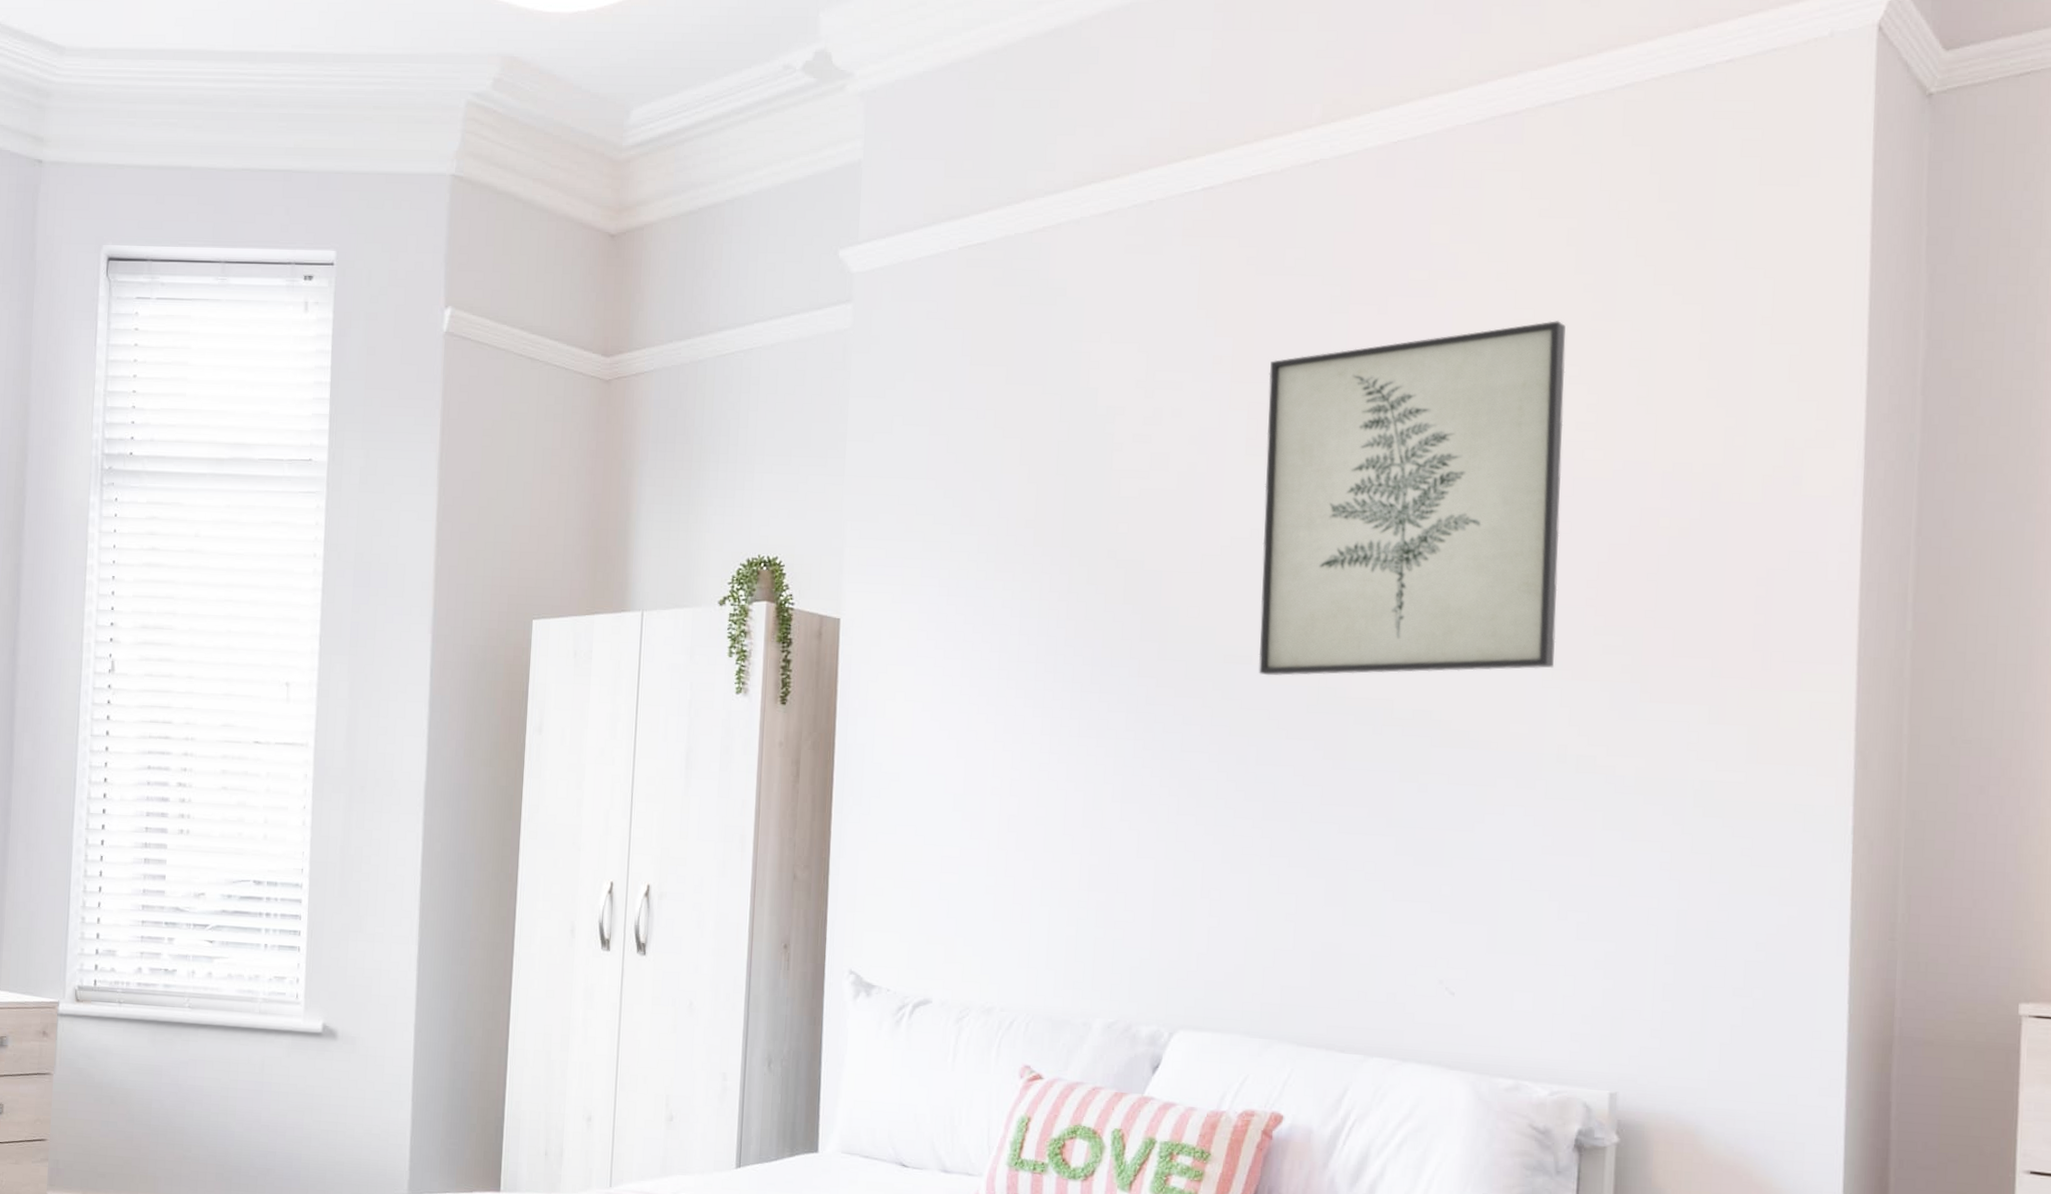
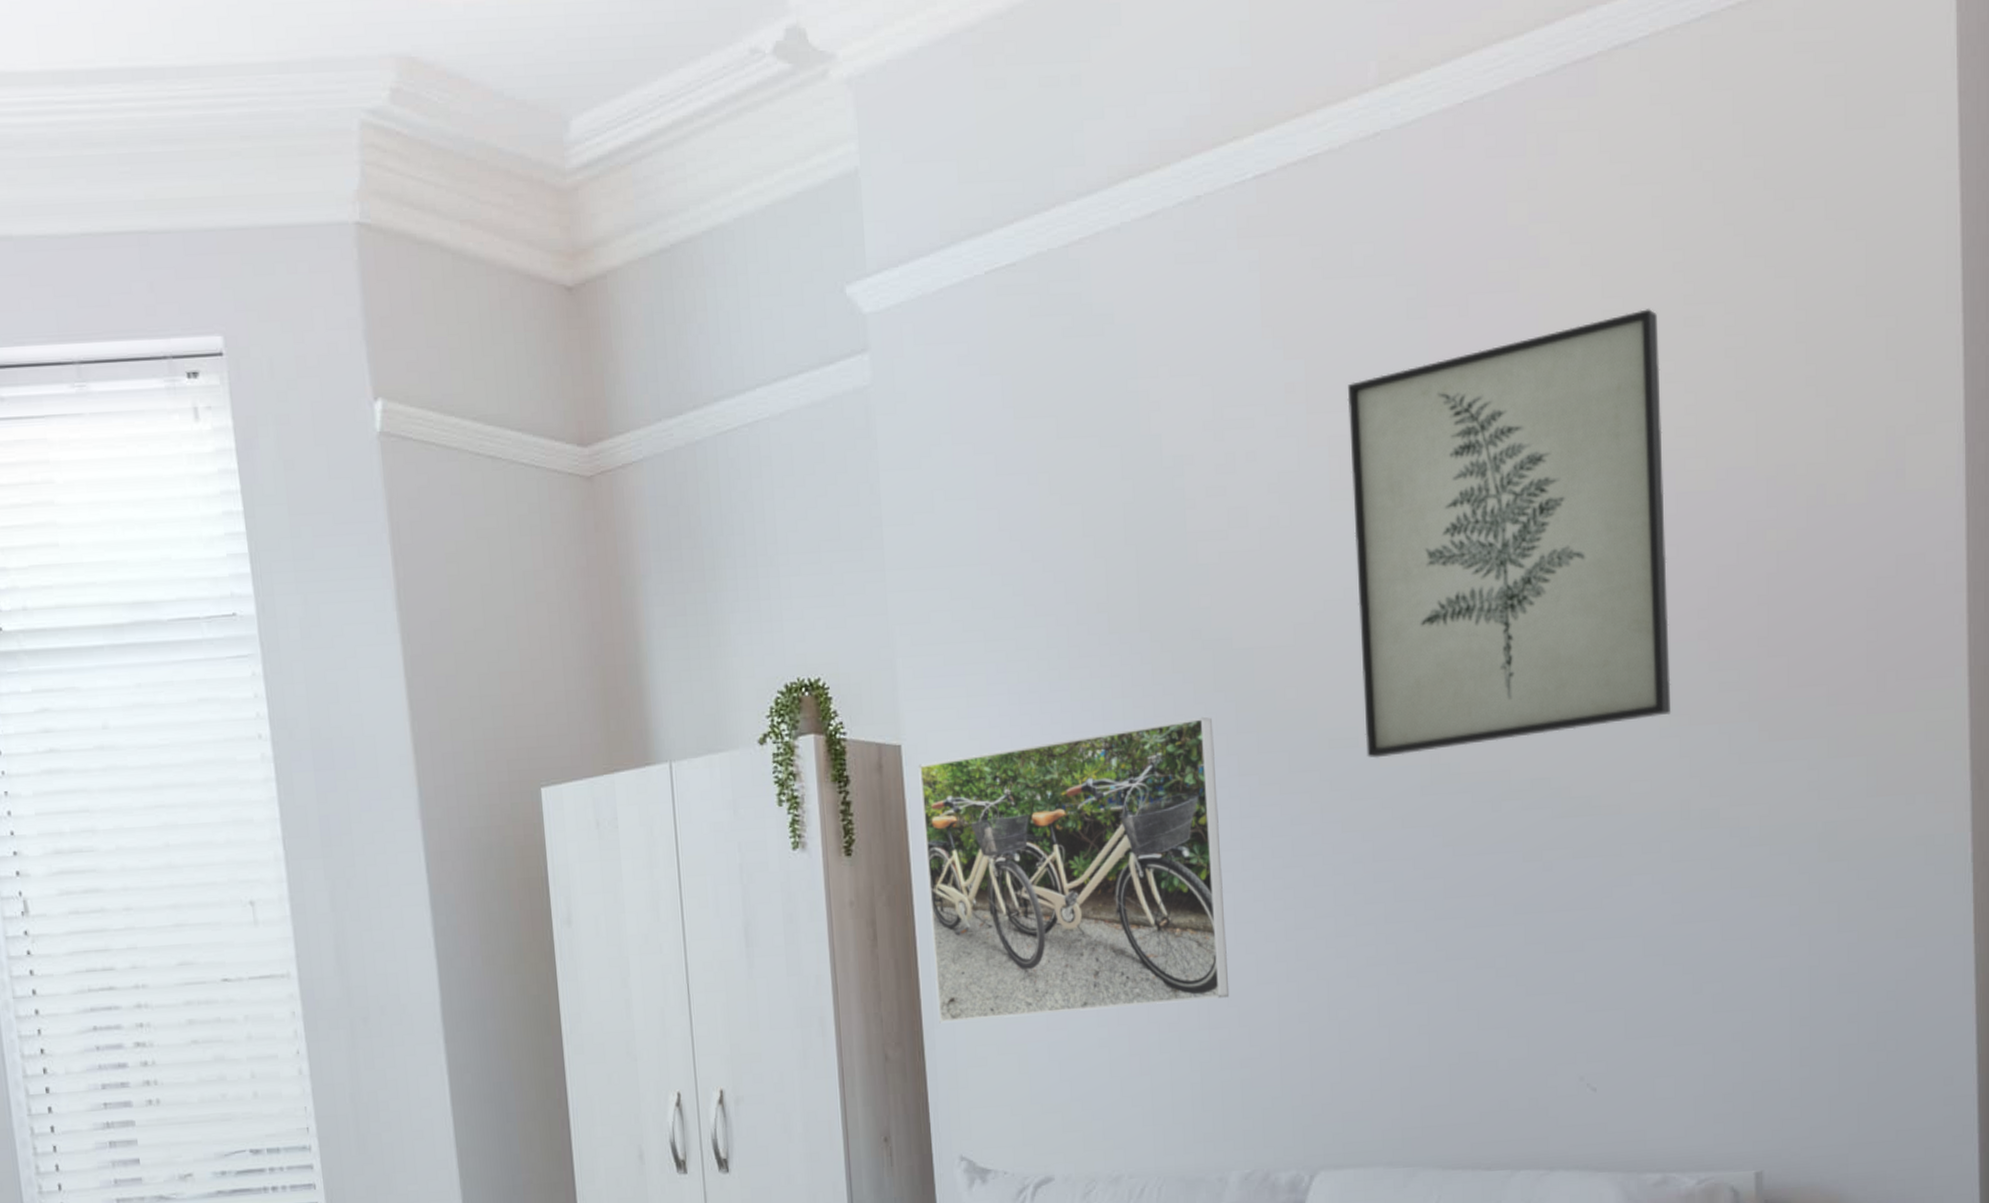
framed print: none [844,623,1119,866] -> present [918,716,1230,1024]

